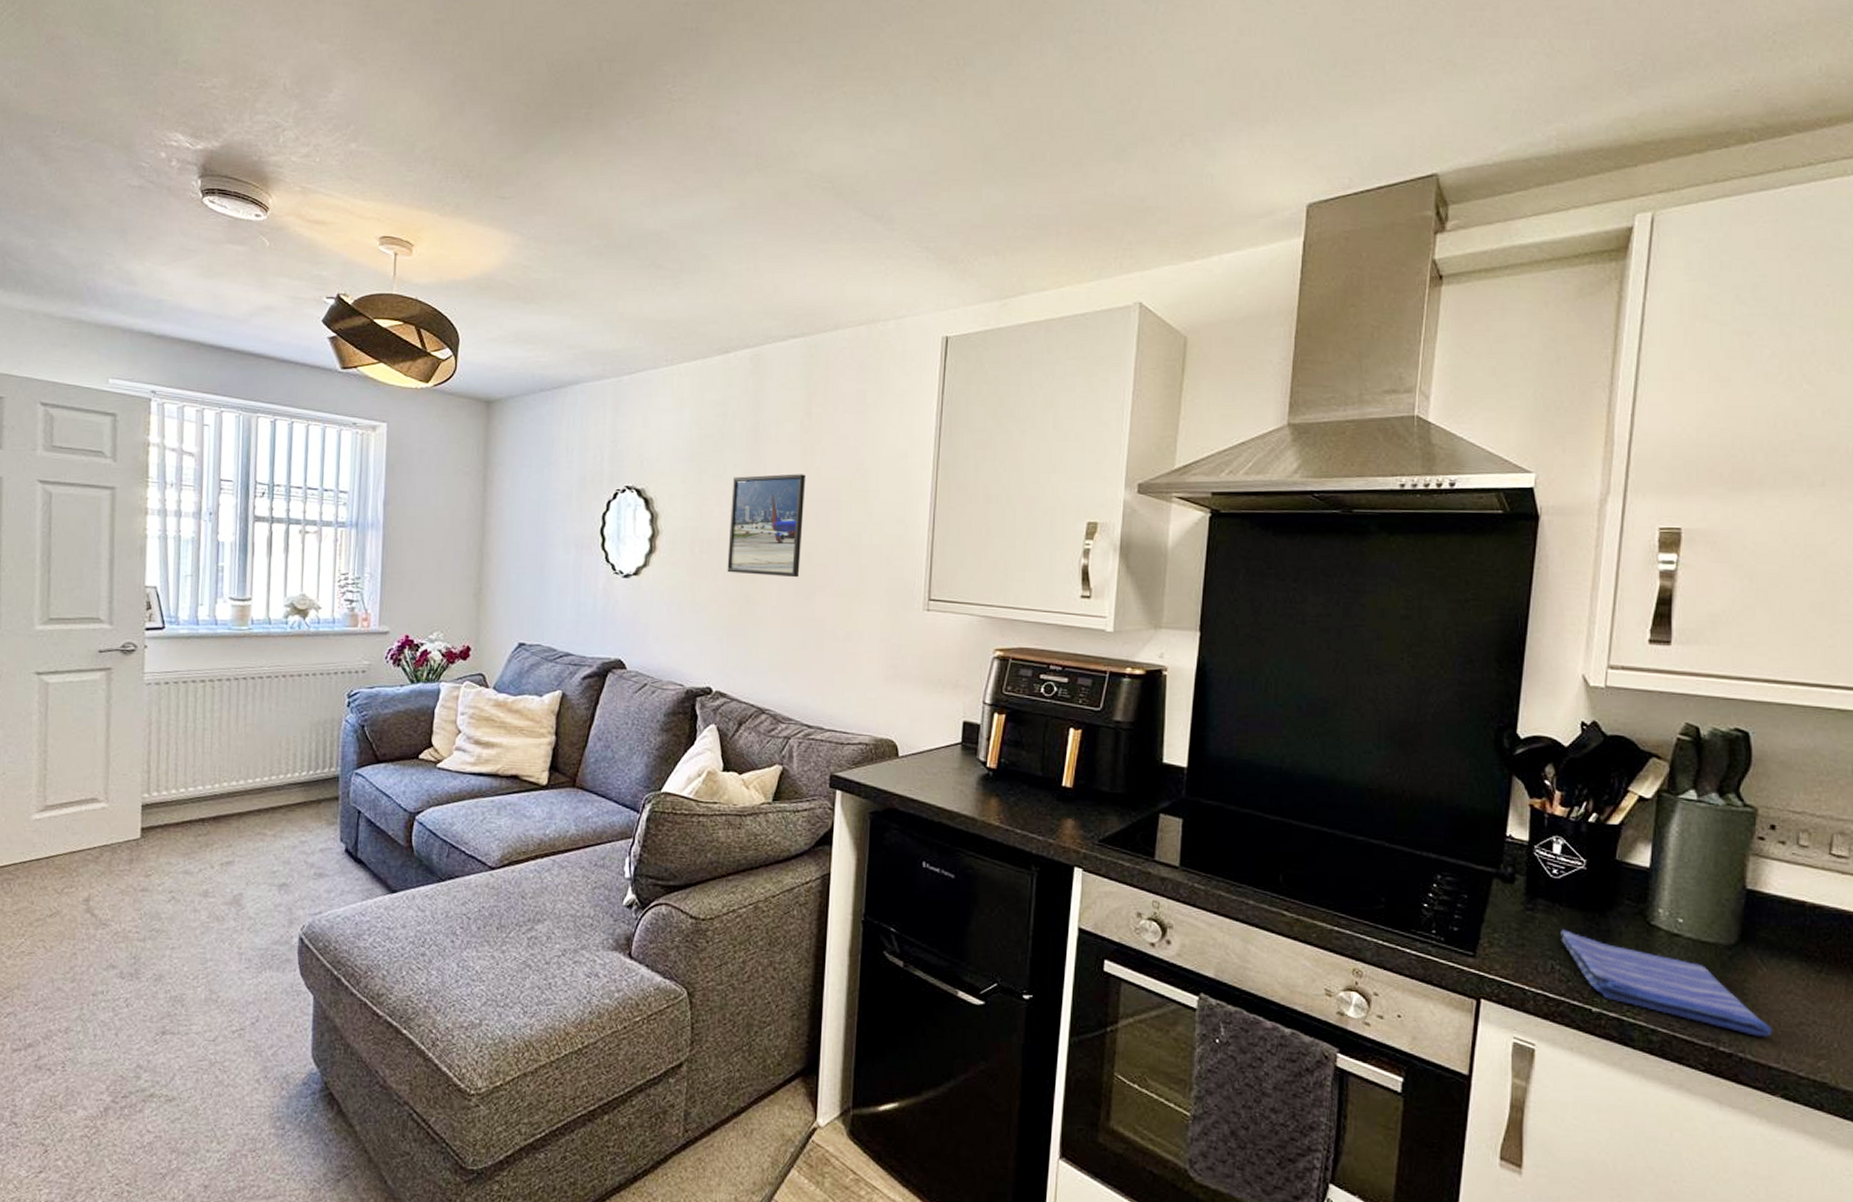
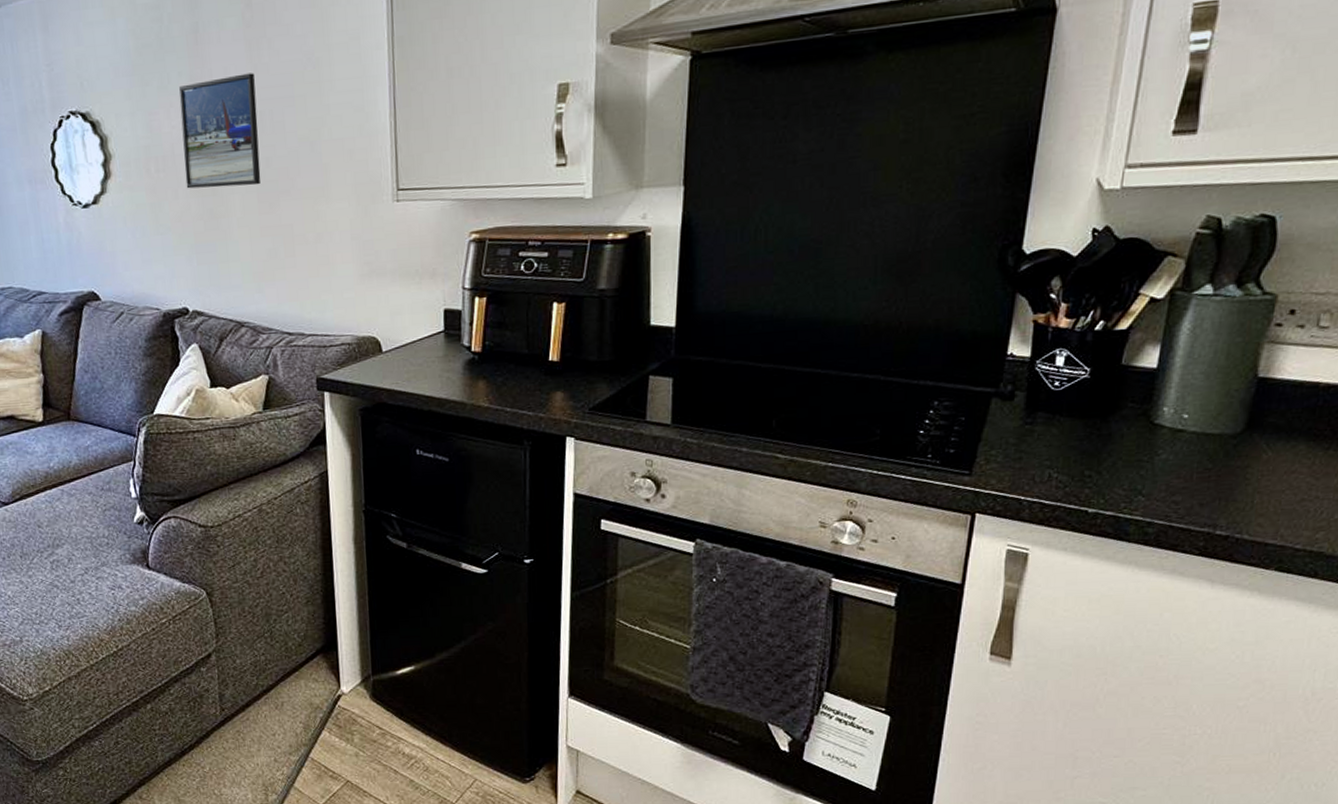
dish towel: present [1561,929,1773,1037] -> none [1059,439,1273,517]

